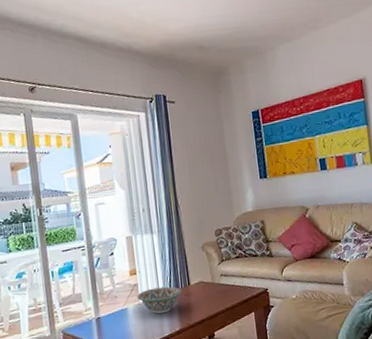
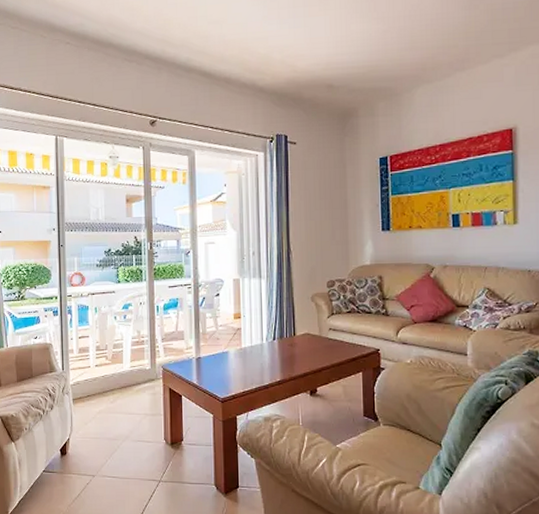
decorative bowl: present [137,286,182,314] -> none [239,334,286,362]

